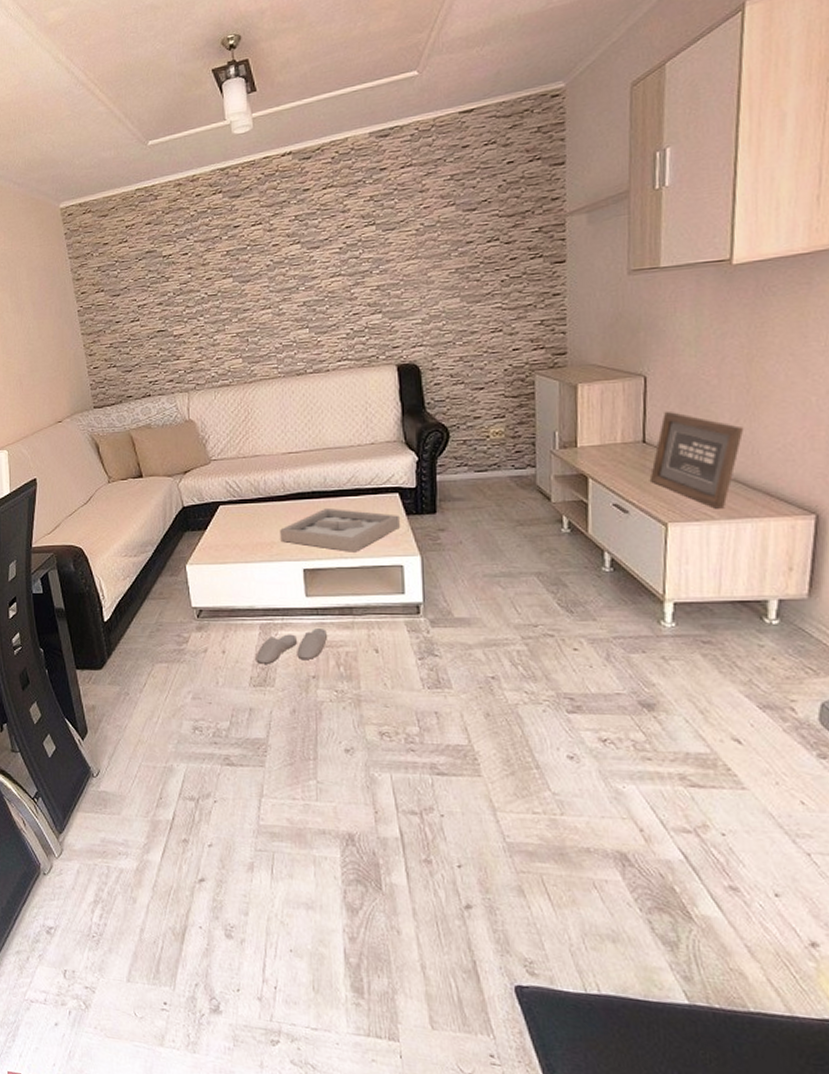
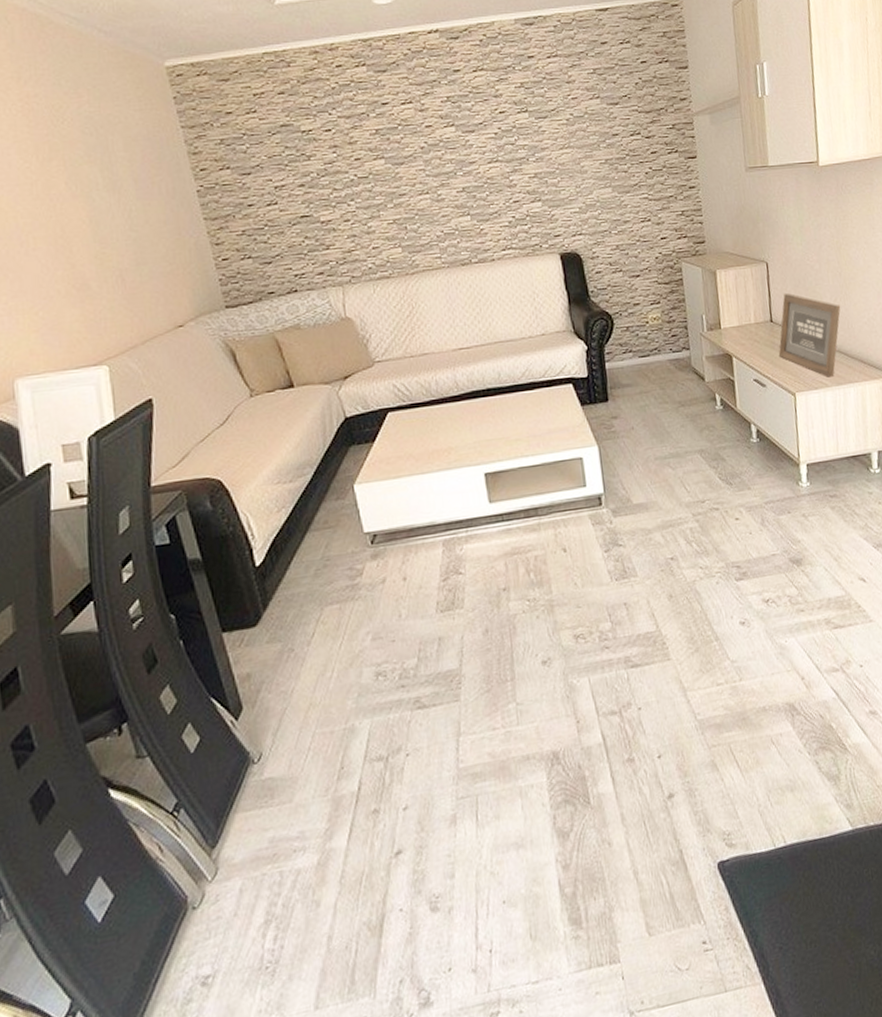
slippers: present [255,629,327,664] -> none [440,535,515,585]
decorative tray: present [280,507,400,552] -> none [456,404,576,450]

